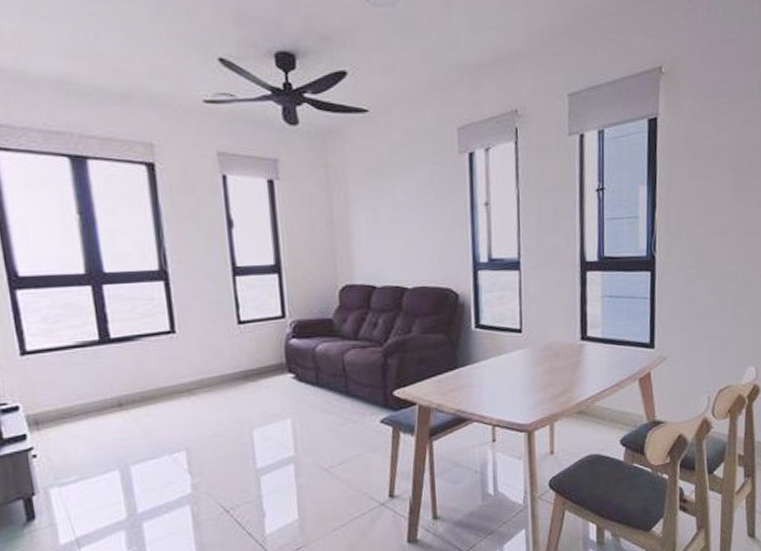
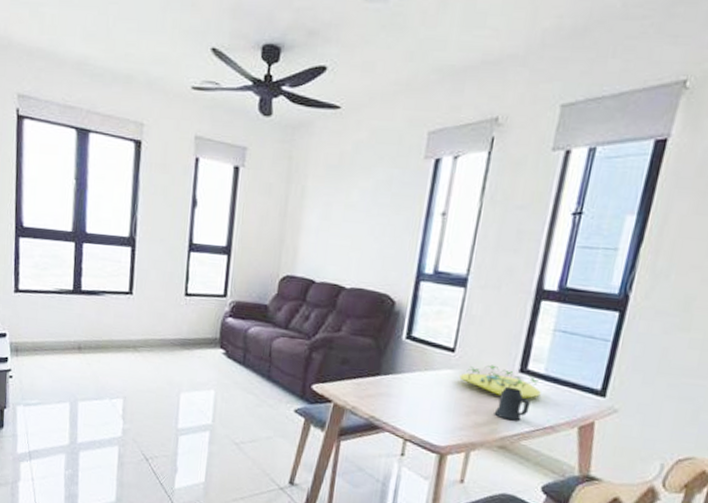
plant: none [531,338,603,365] -> present [459,365,541,399]
mug: none [567,355,596,386] -> present [494,386,530,421]

